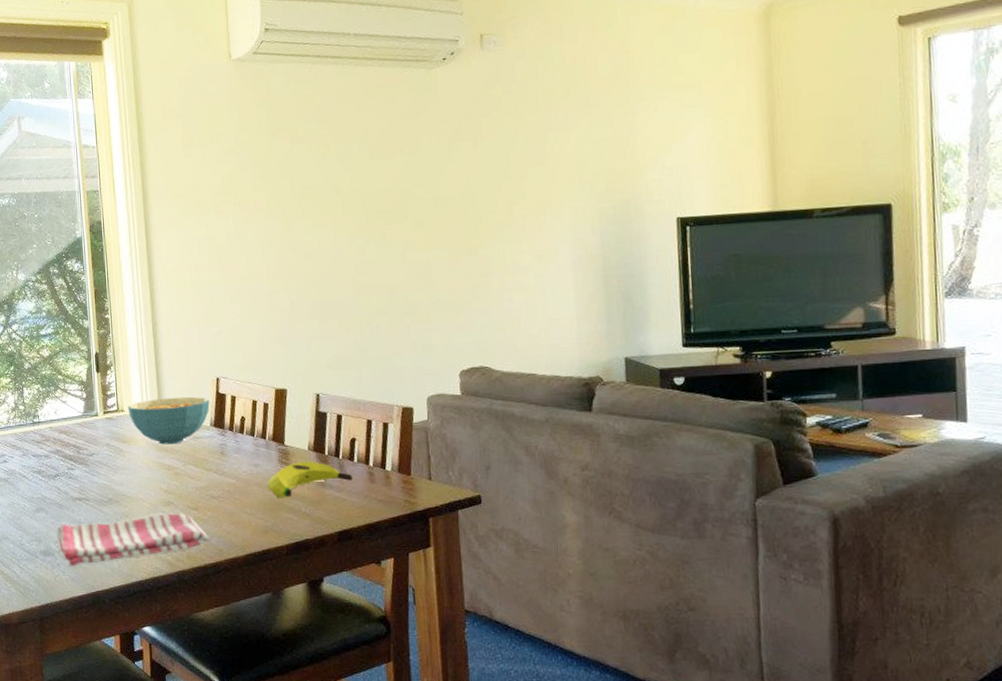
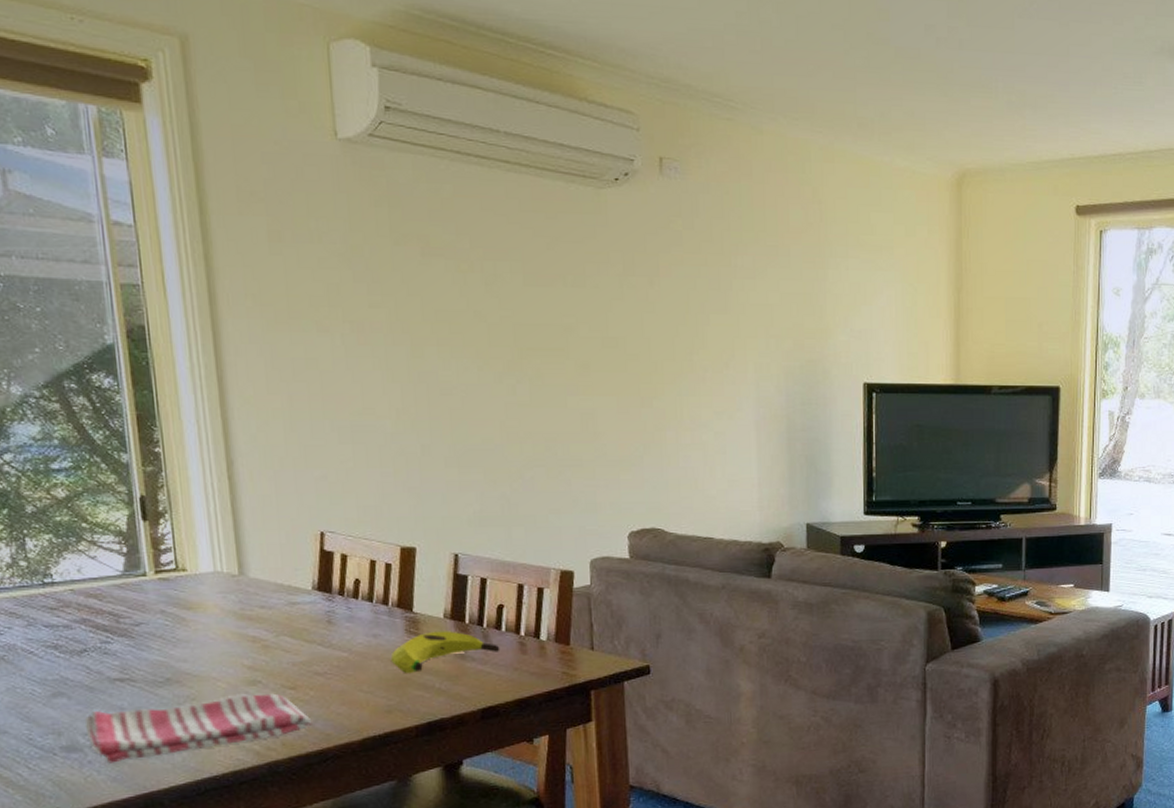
cereal bowl: present [127,396,210,445] -> none [191,553,311,612]

